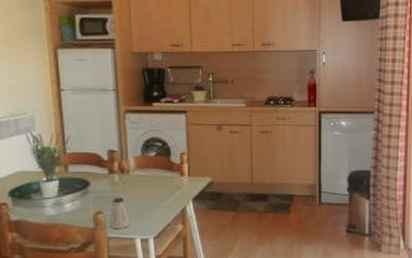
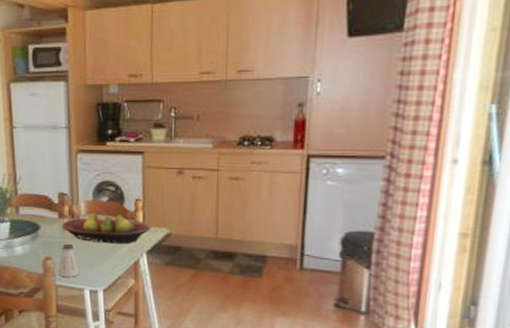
fruit bowl: none [111,167,196,195] -> present [61,212,151,244]

